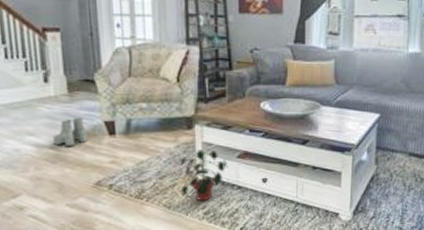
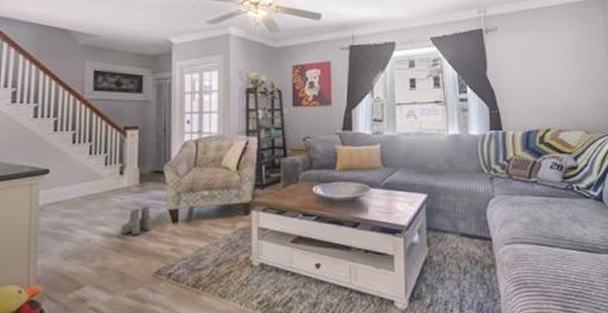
potted plant: present [180,149,228,202] -> none [237,235,283,290]

